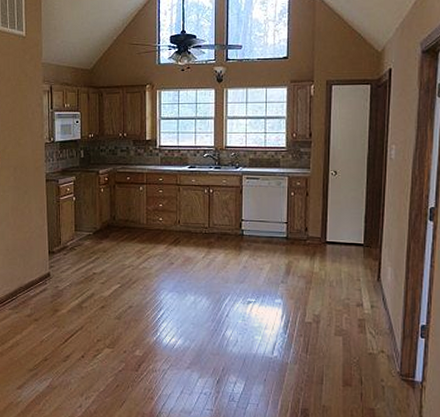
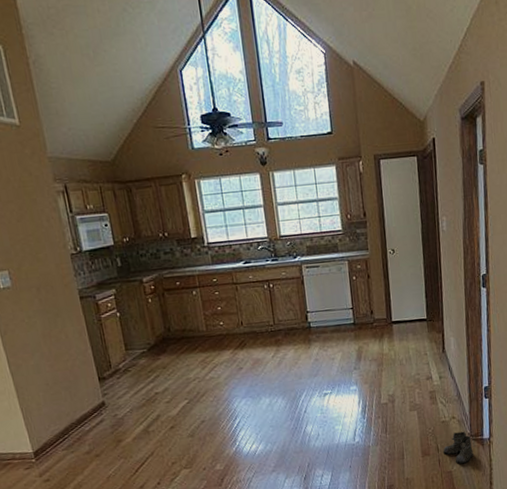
boots: none [367,368,403,403] -> present [443,431,475,464]

